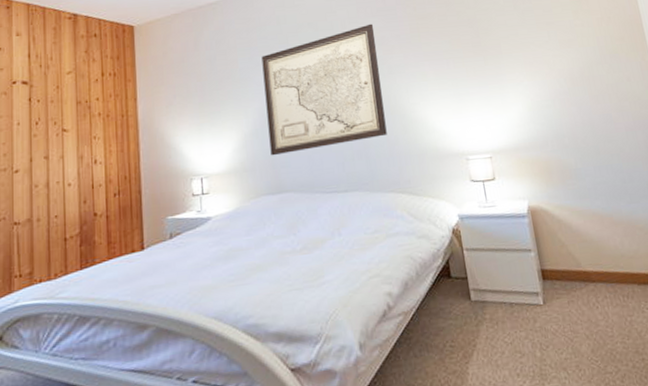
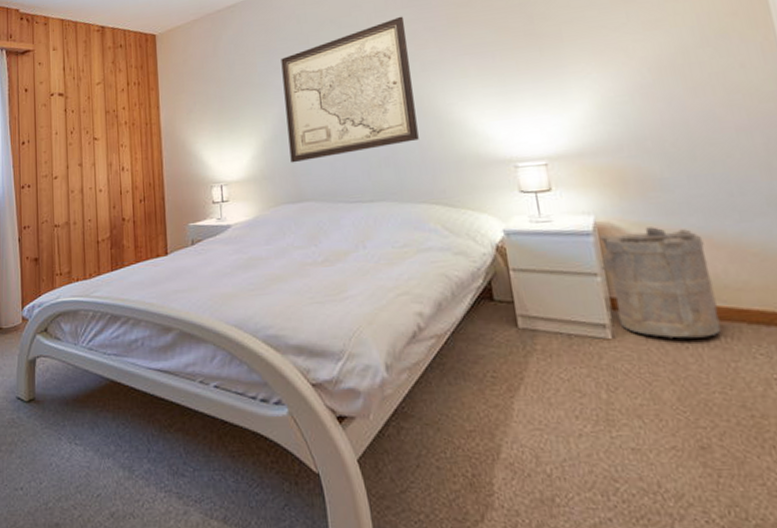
laundry hamper: none [532,208,620,300] -> present [599,227,722,339]

